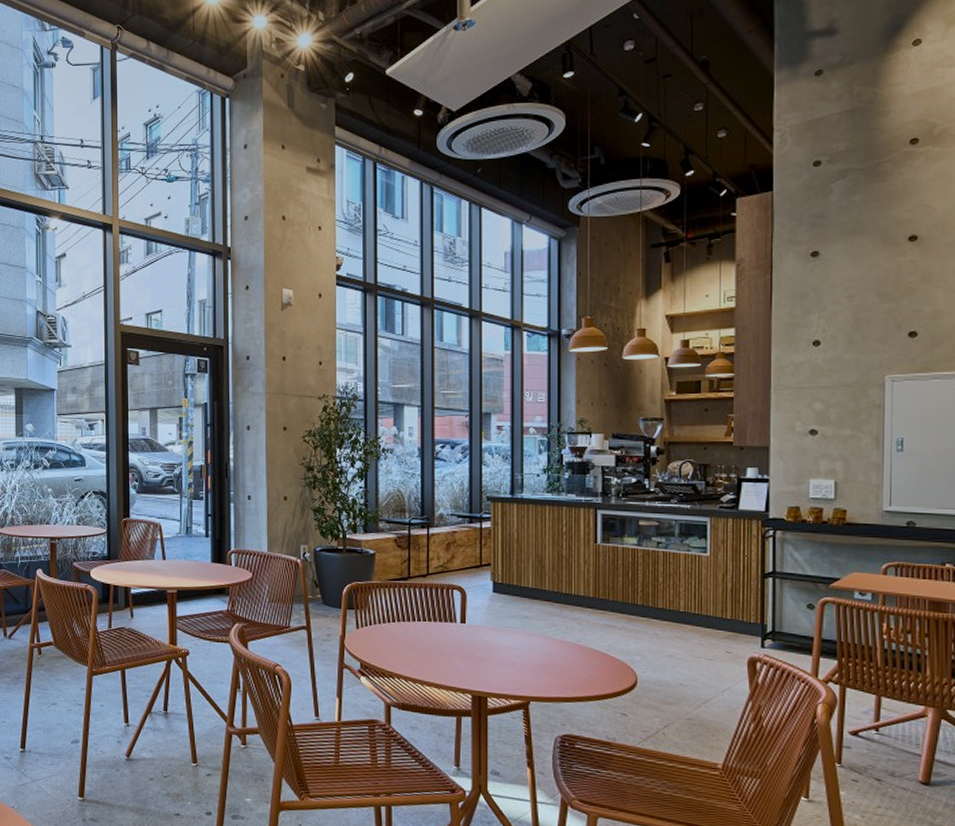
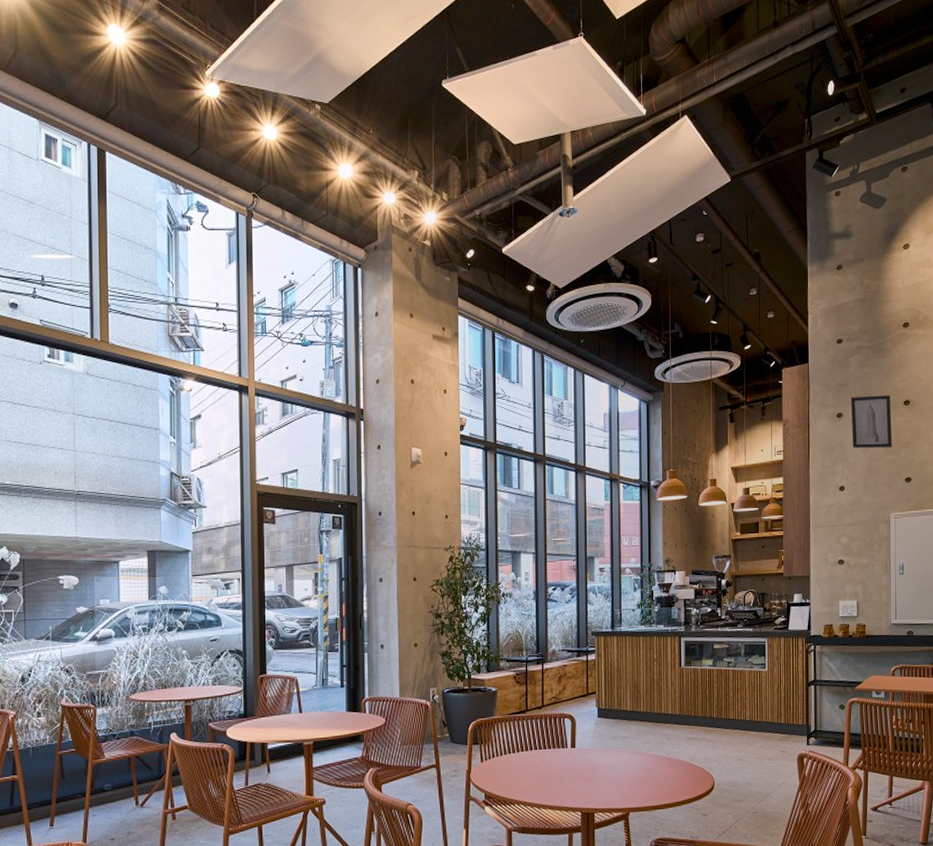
wall art: none [831,229,891,294] -> present [850,395,893,448]

